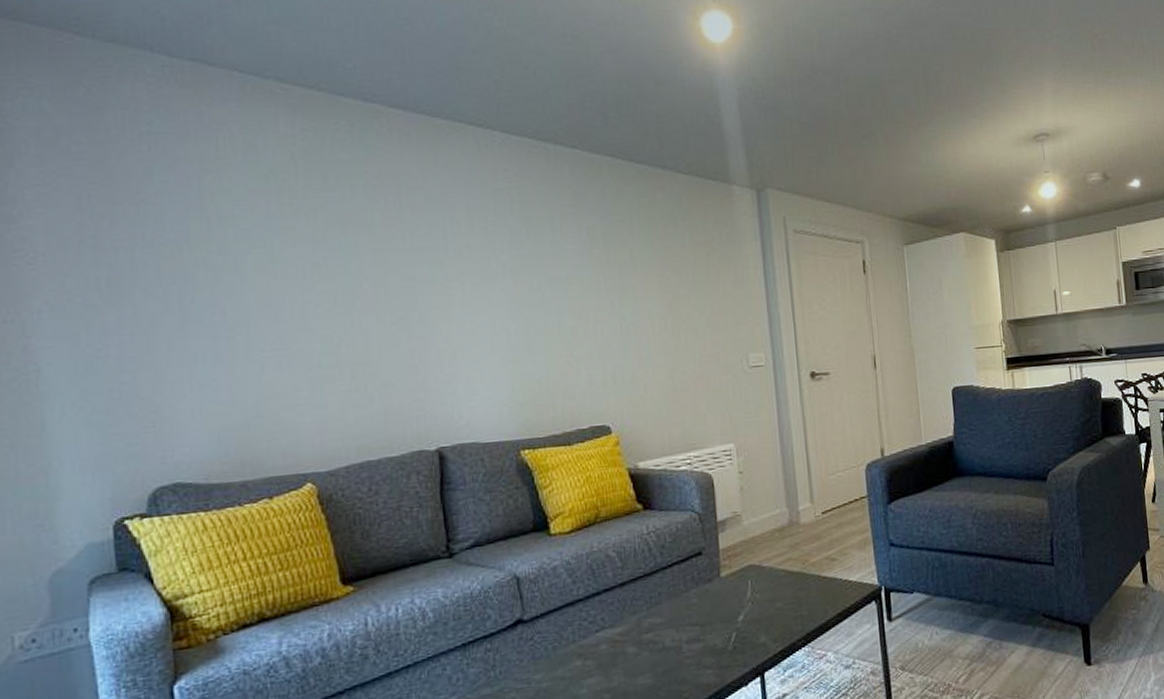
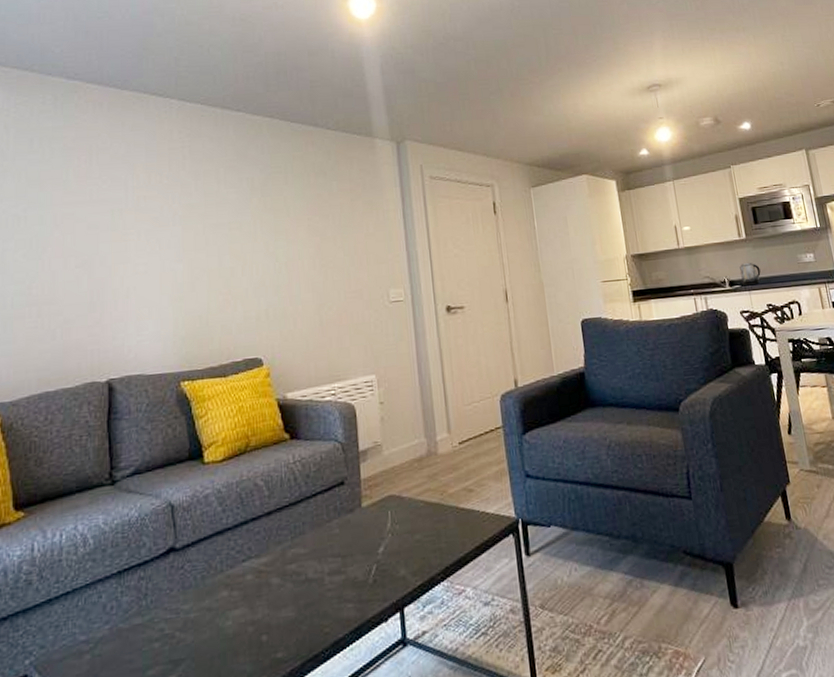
kettle: none [1117,330,1138,355] -> present [740,262,761,286]

